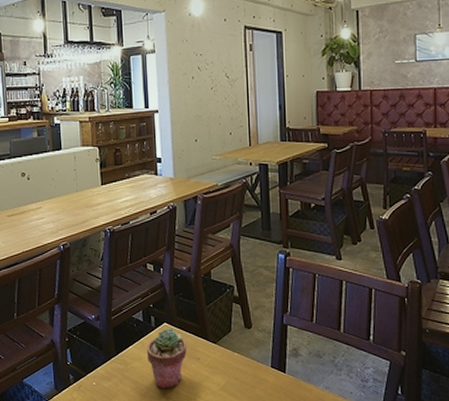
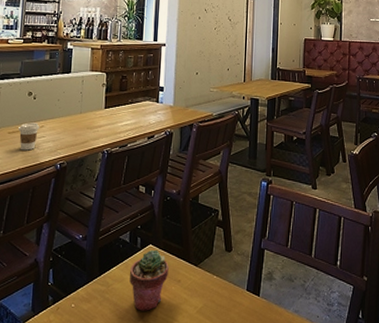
coffee cup: none [17,204,38,233] -> present [18,122,40,151]

